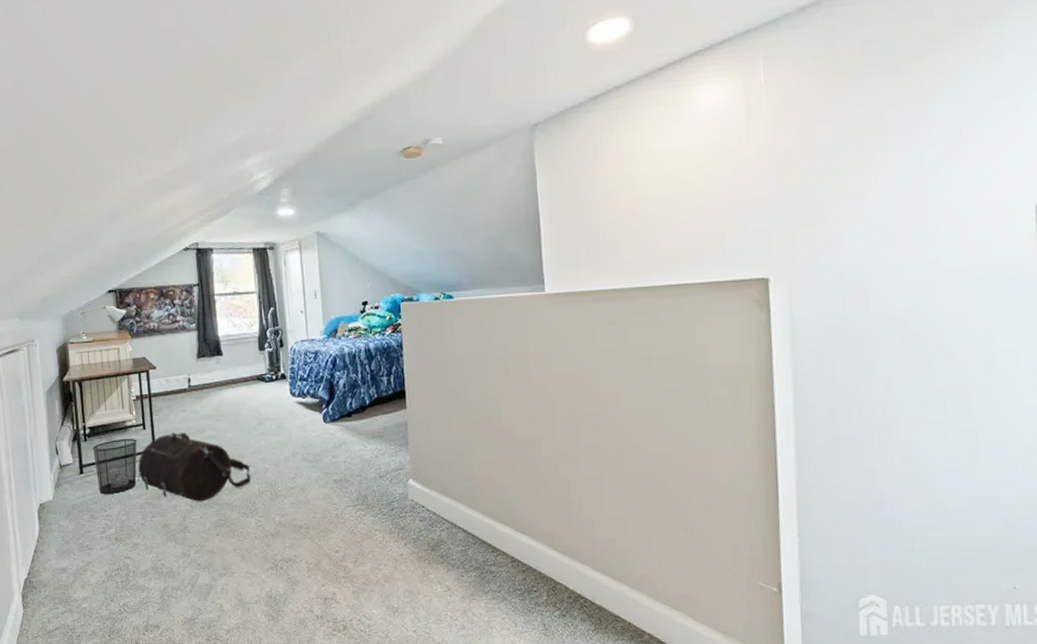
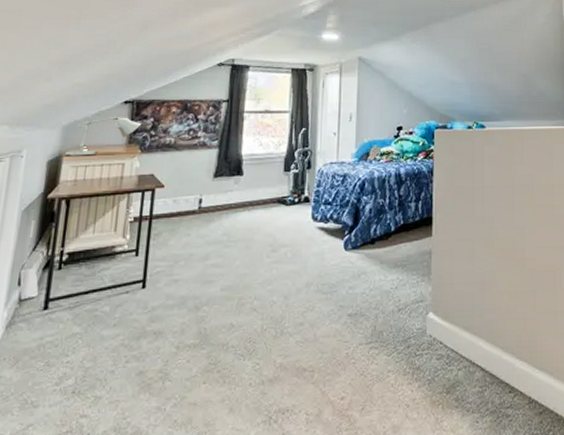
waste bin: present [92,439,137,494] -> none [64,267,125,335]
duffel bag: present [137,432,251,502] -> none [116,259,256,342]

